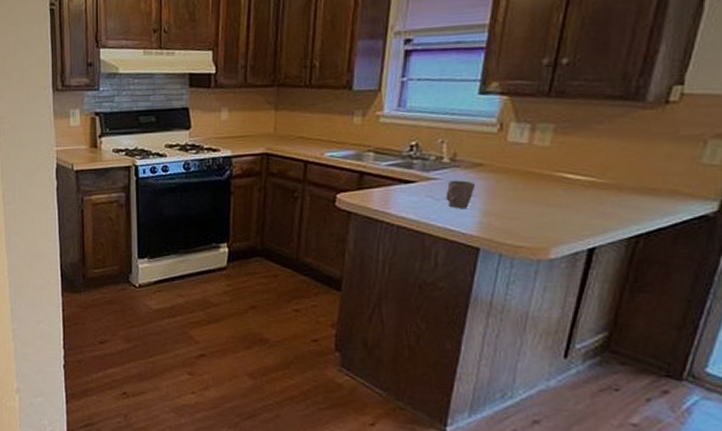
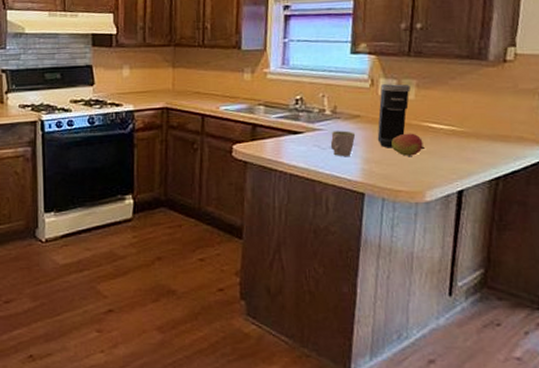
coffee maker: none [500,128,546,200] -> present [377,84,410,148]
fruit: none [516,184,555,209] -> present [391,133,425,156]

